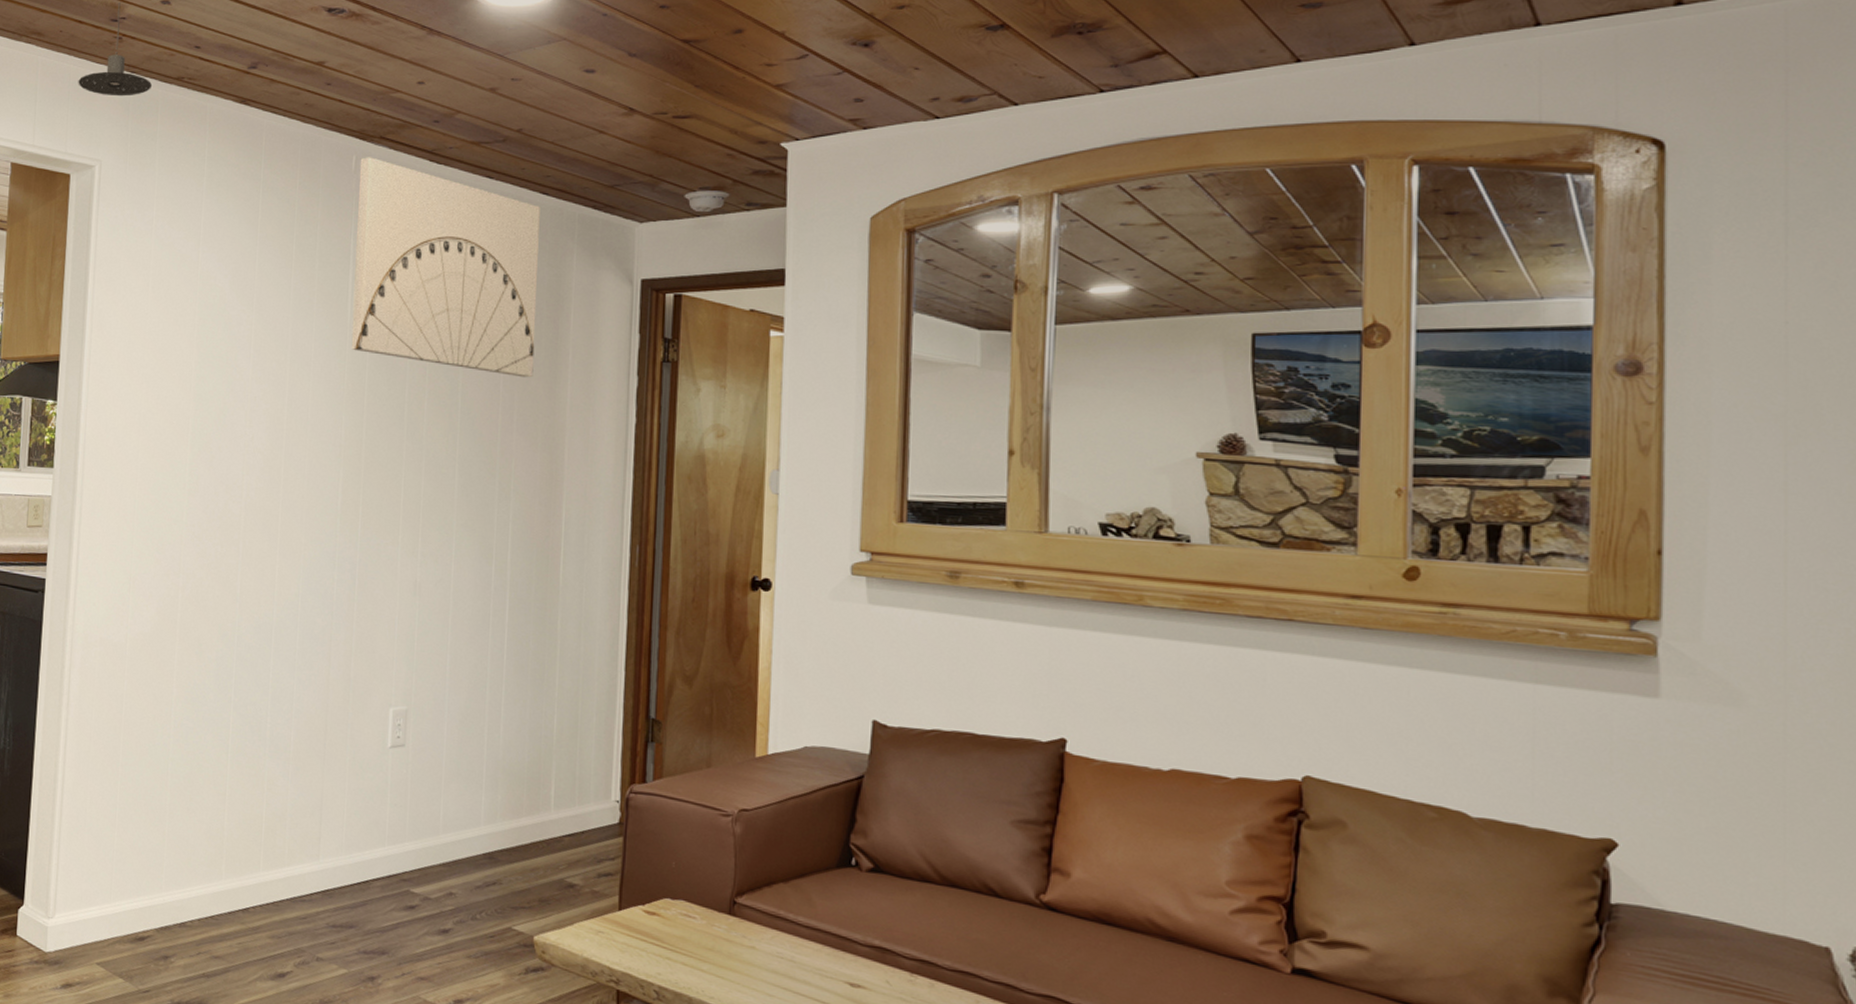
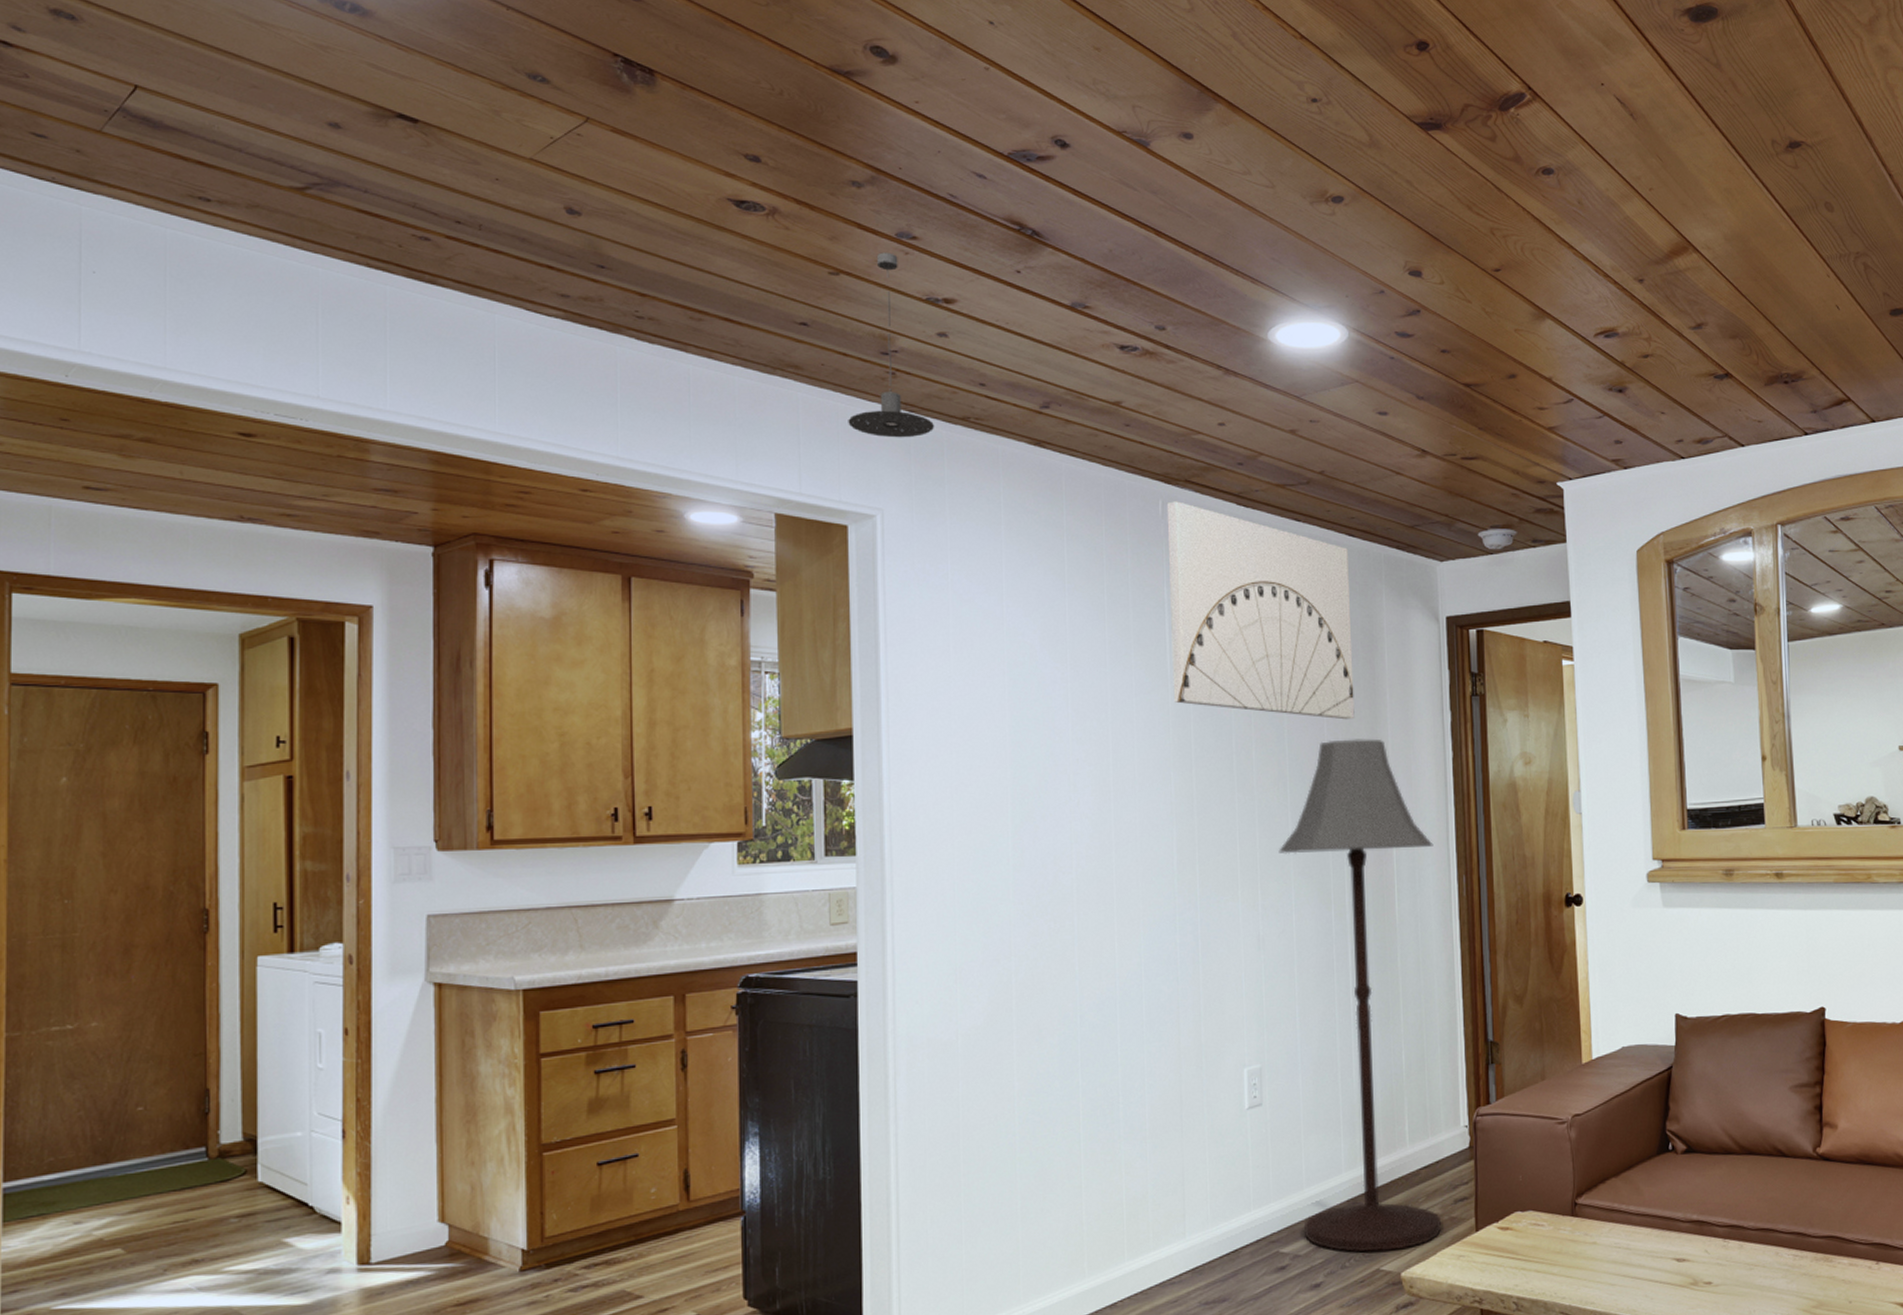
floor lamp: none [436,397,607,913] -> present [1278,738,1441,1253]

